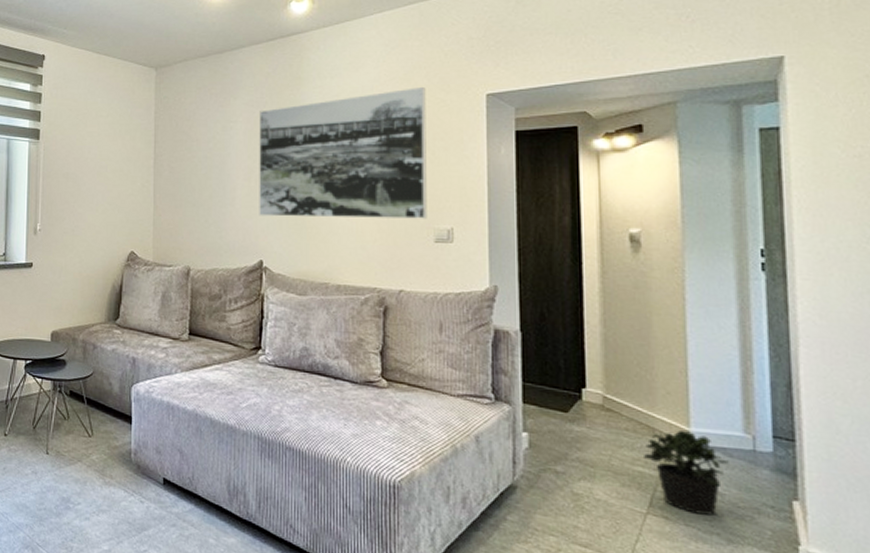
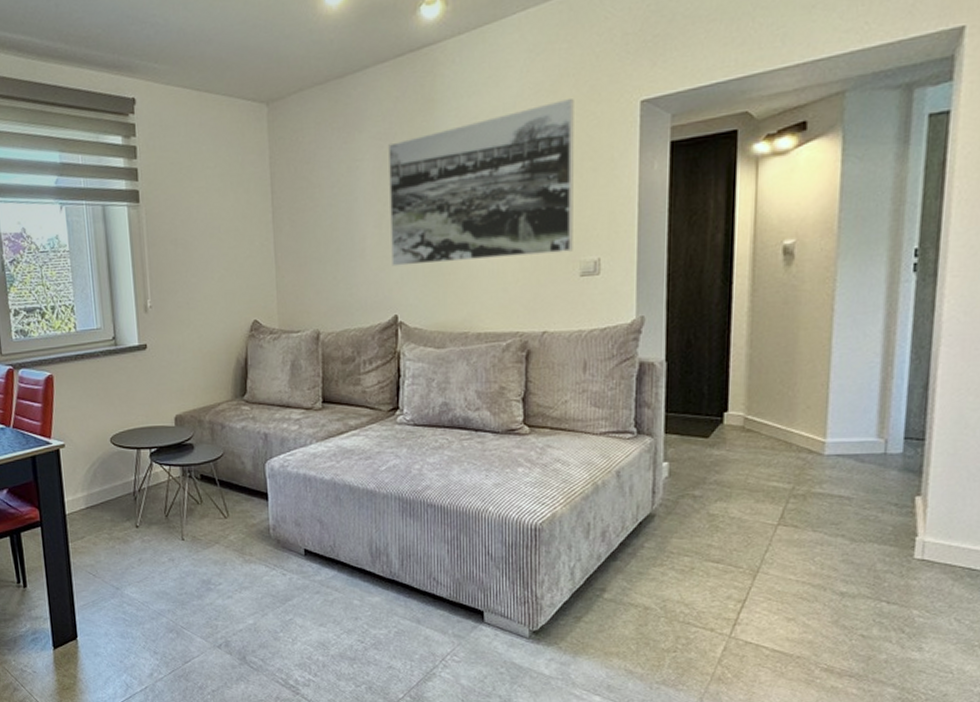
potted plant: present [644,429,729,516] -> none [779,441,860,520]

